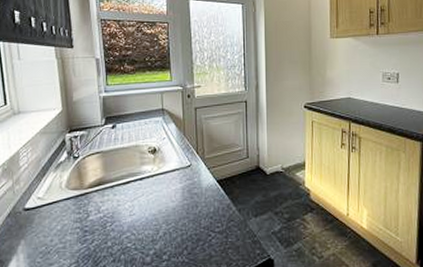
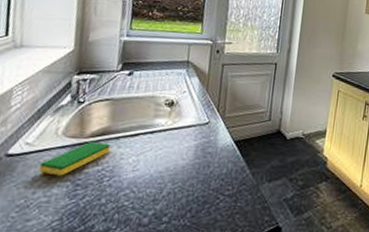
dish sponge: none [52,191,108,225] -> present [38,141,111,176]

